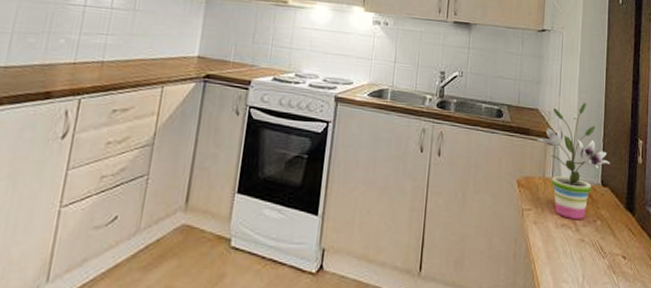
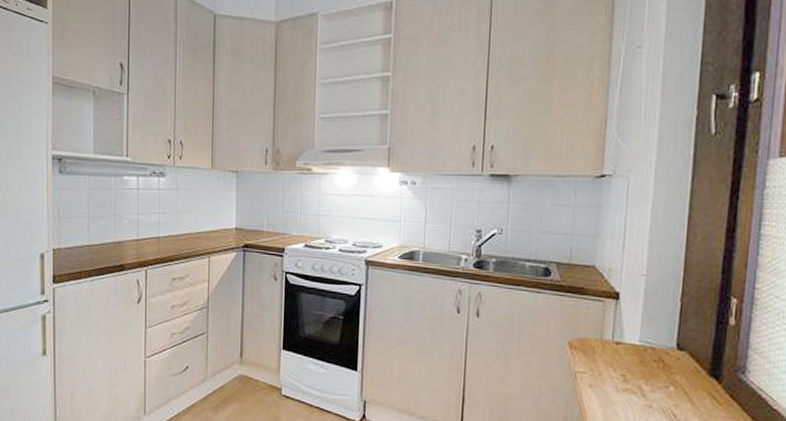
potted plant: present [538,103,611,219] -> none [594,257,690,384]

